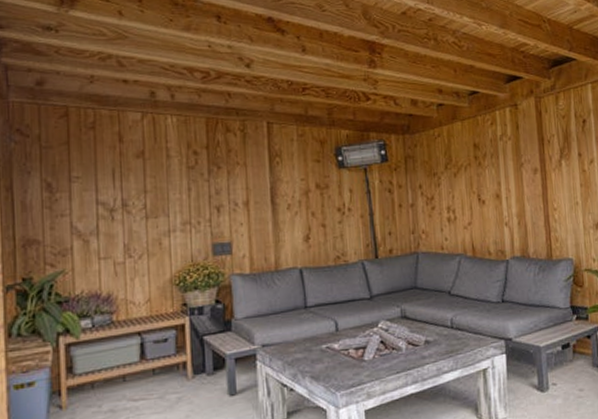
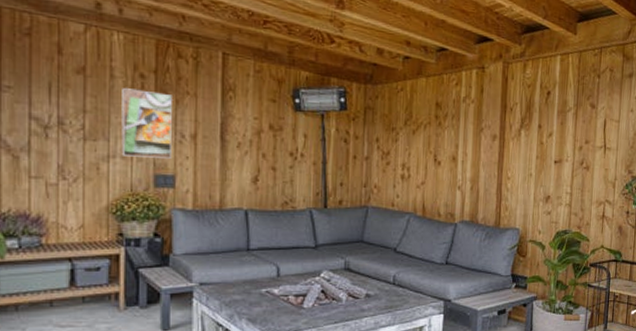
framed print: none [178,165,227,229] -> present [121,88,172,159]

